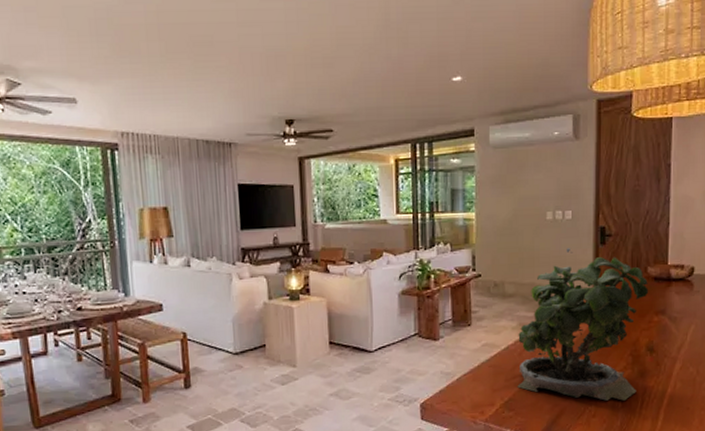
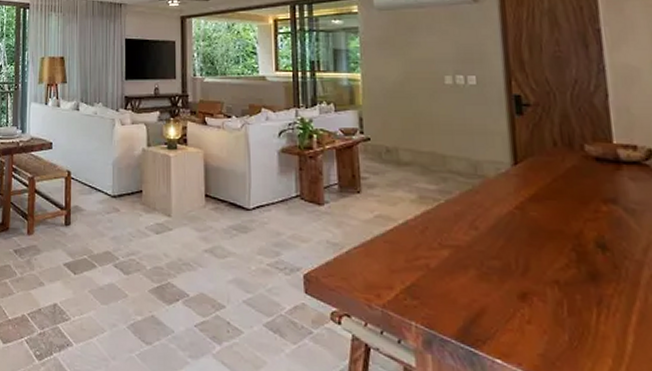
potted plant: present [517,248,649,401] -> none [418,116,590,308]

